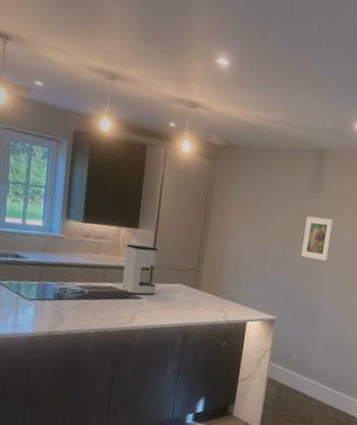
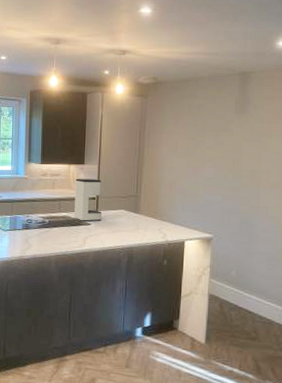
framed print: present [300,216,334,262] -> none [232,136,263,179]

